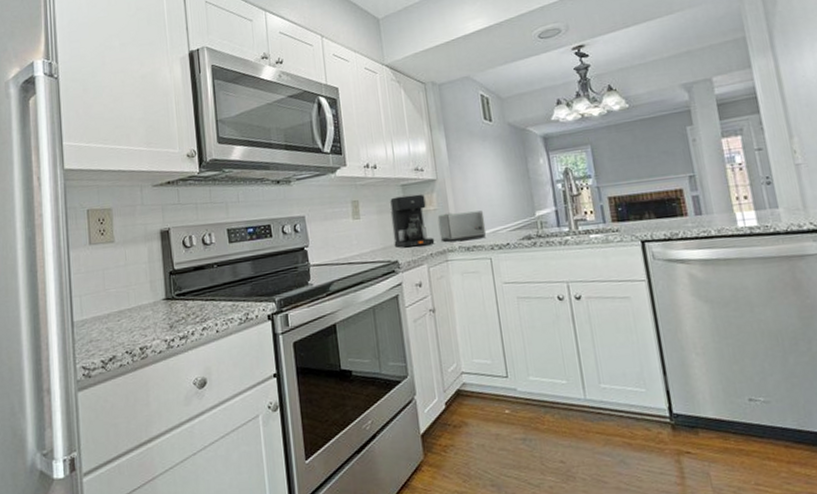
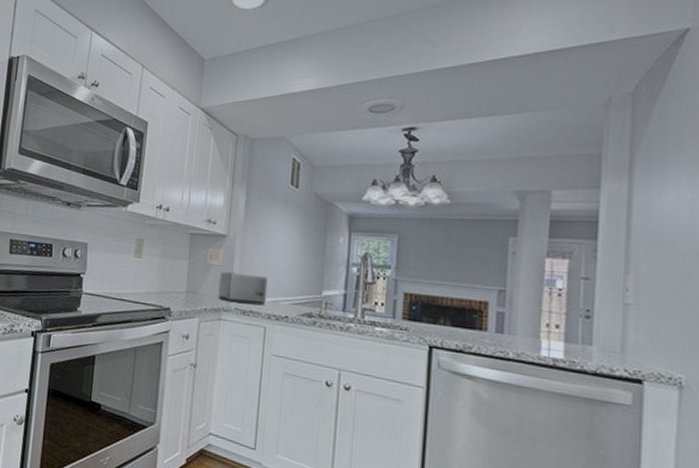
coffee maker: present [390,194,435,249] -> none [170,244,212,300]

